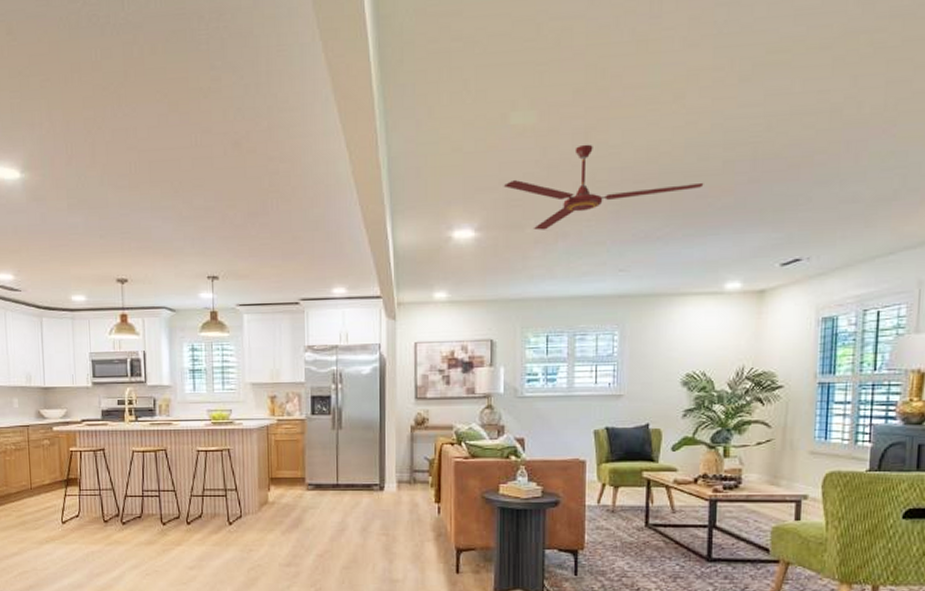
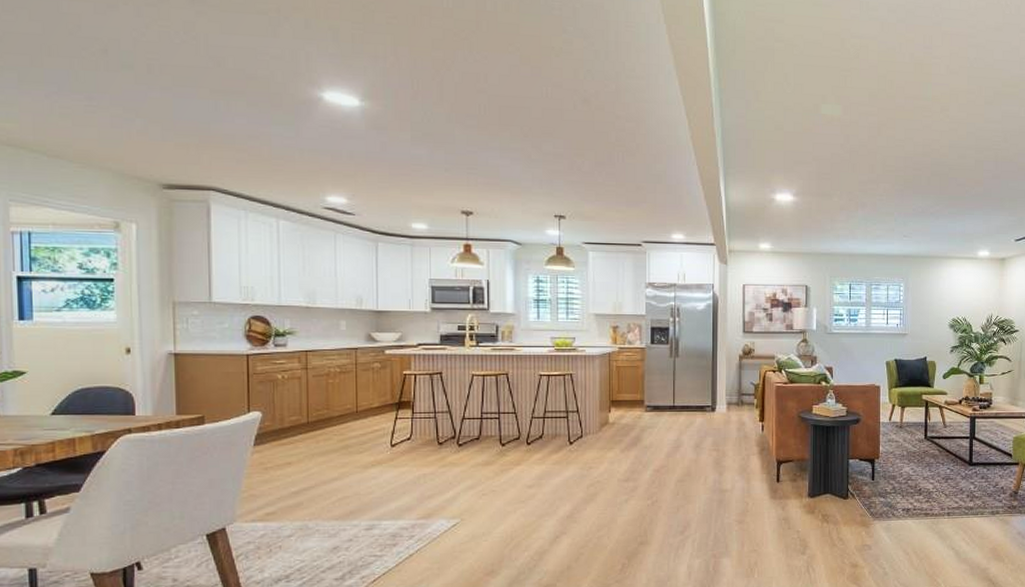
ceiling fan: present [503,144,704,230] -> none [816,136,963,200]

